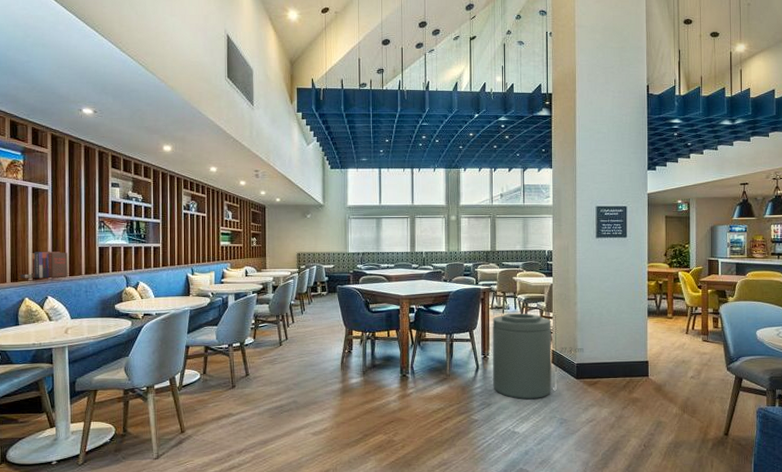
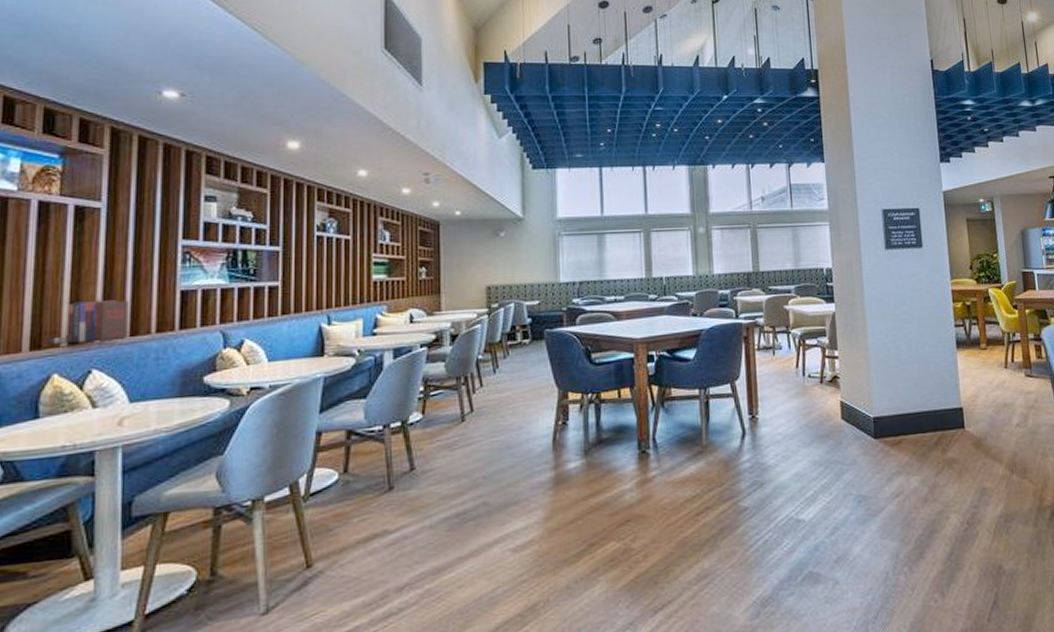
trash can: present [492,302,583,400] -> none [760,339,881,473]

